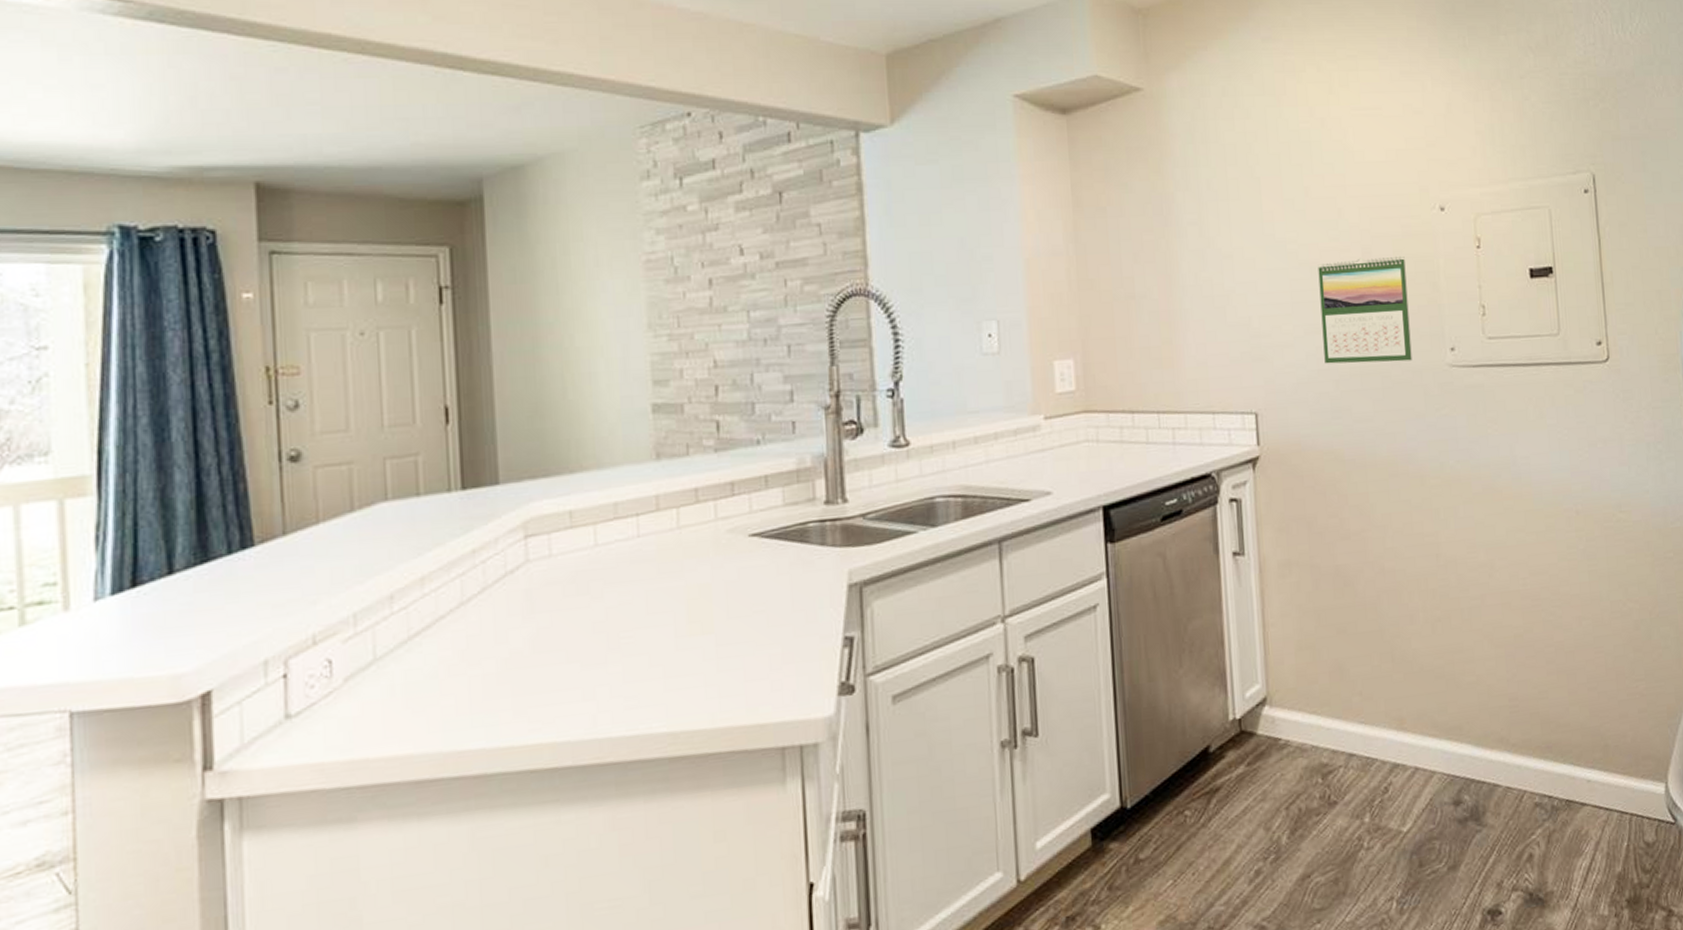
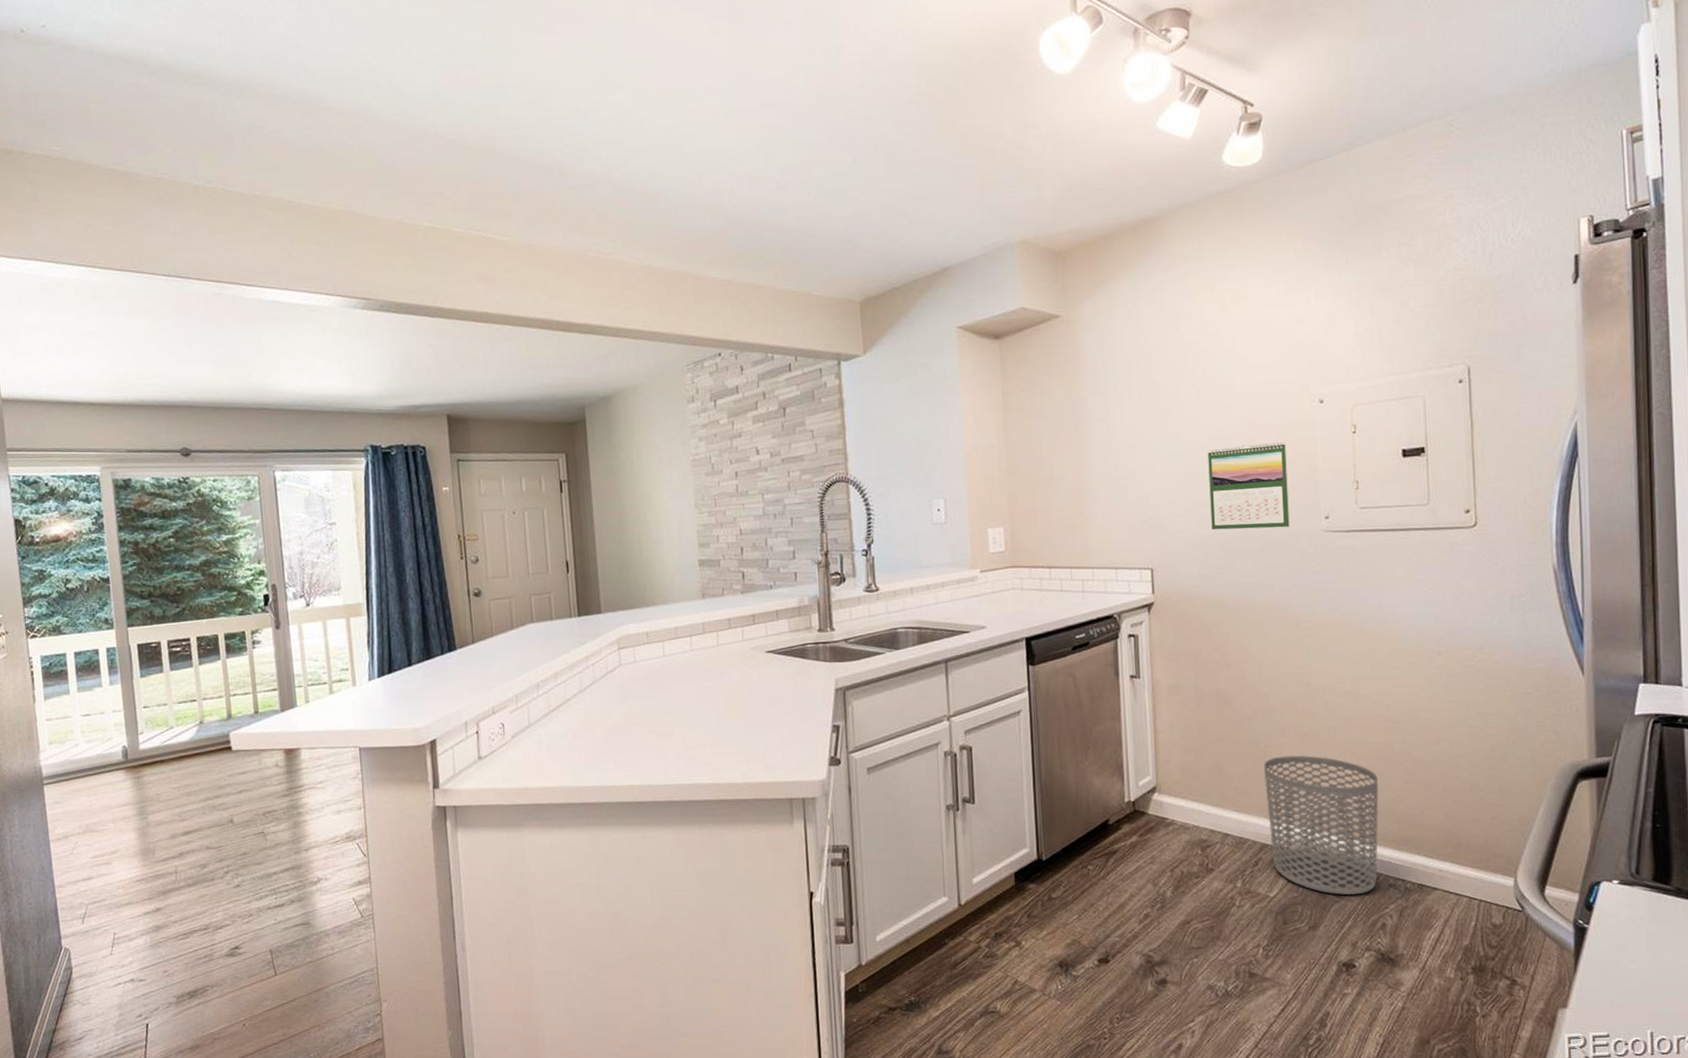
waste bin: none [1391,646,1522,822] -> present [1263,755,1379,896]

